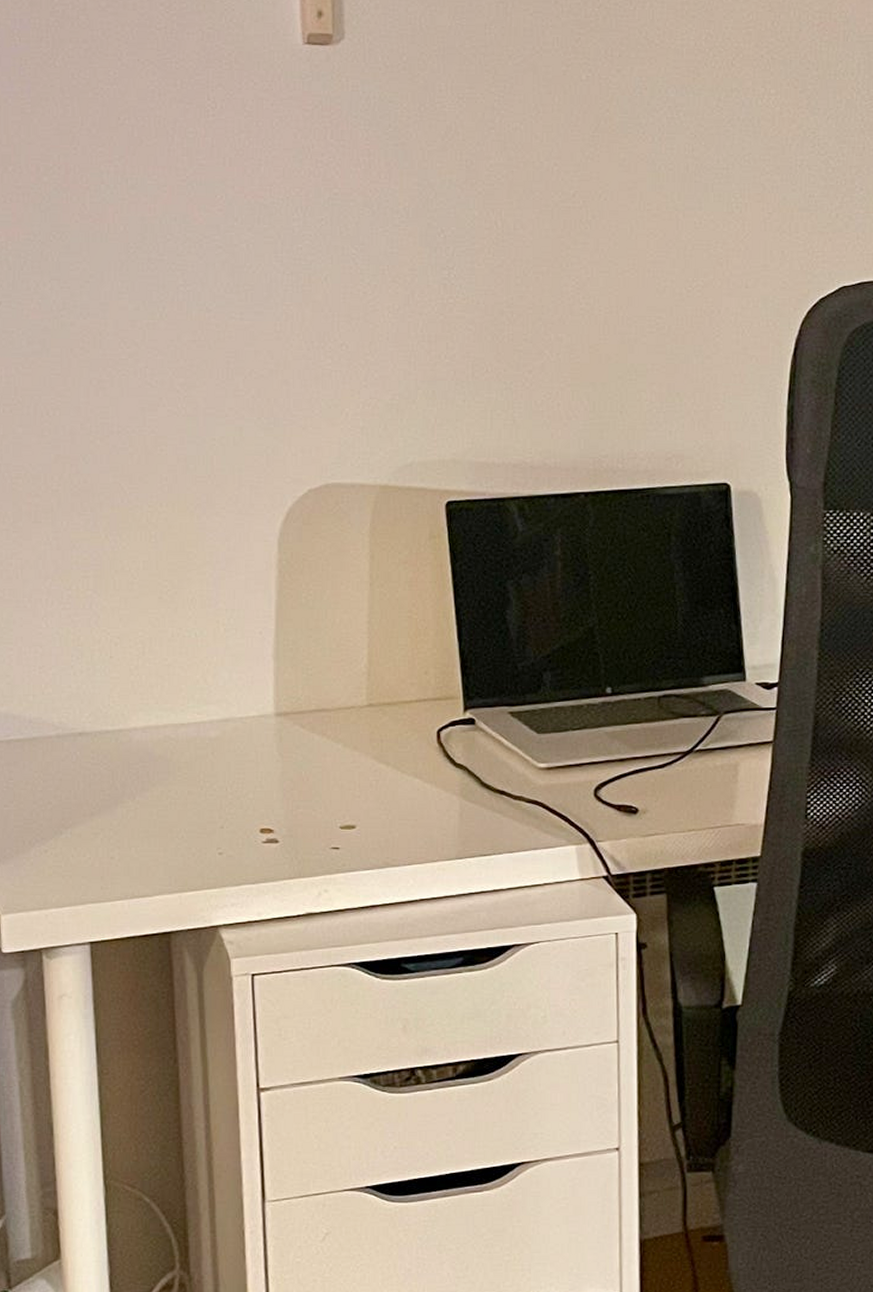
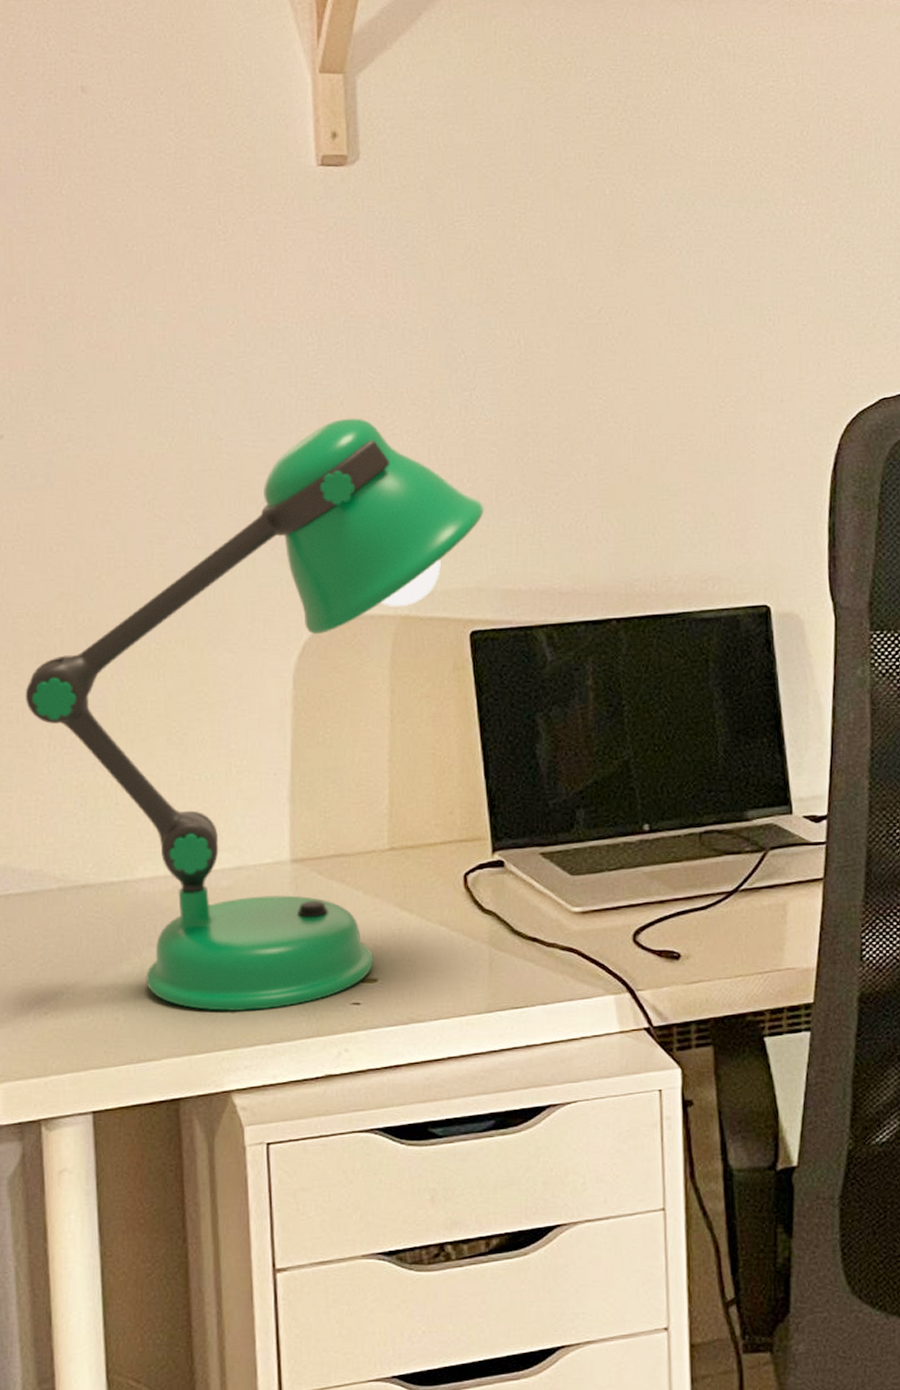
desk lamp: none [24,293,461,854] -> present [25,418,484,1012]

